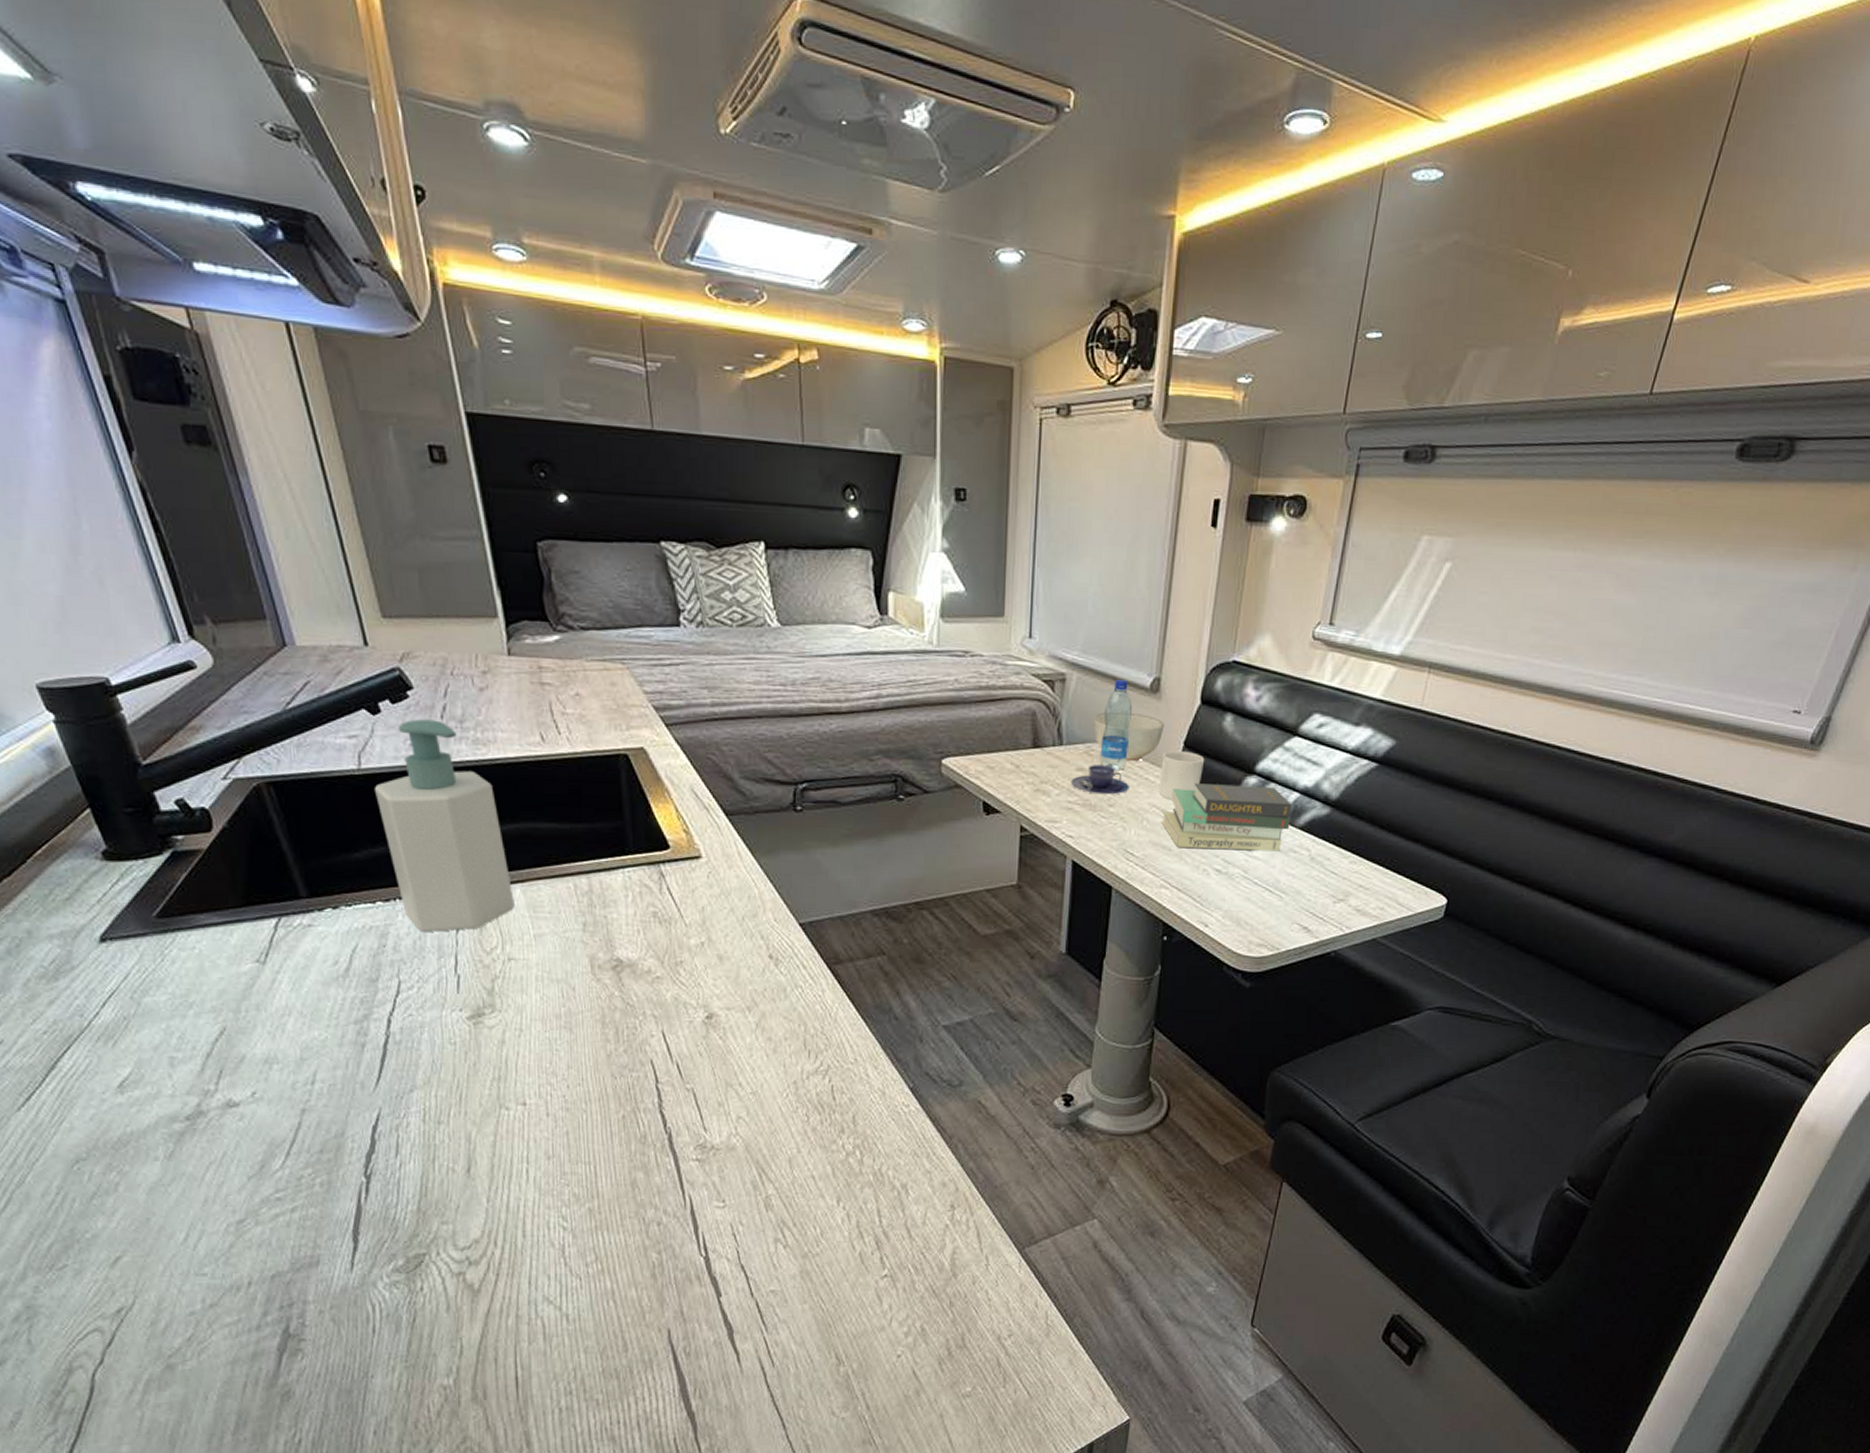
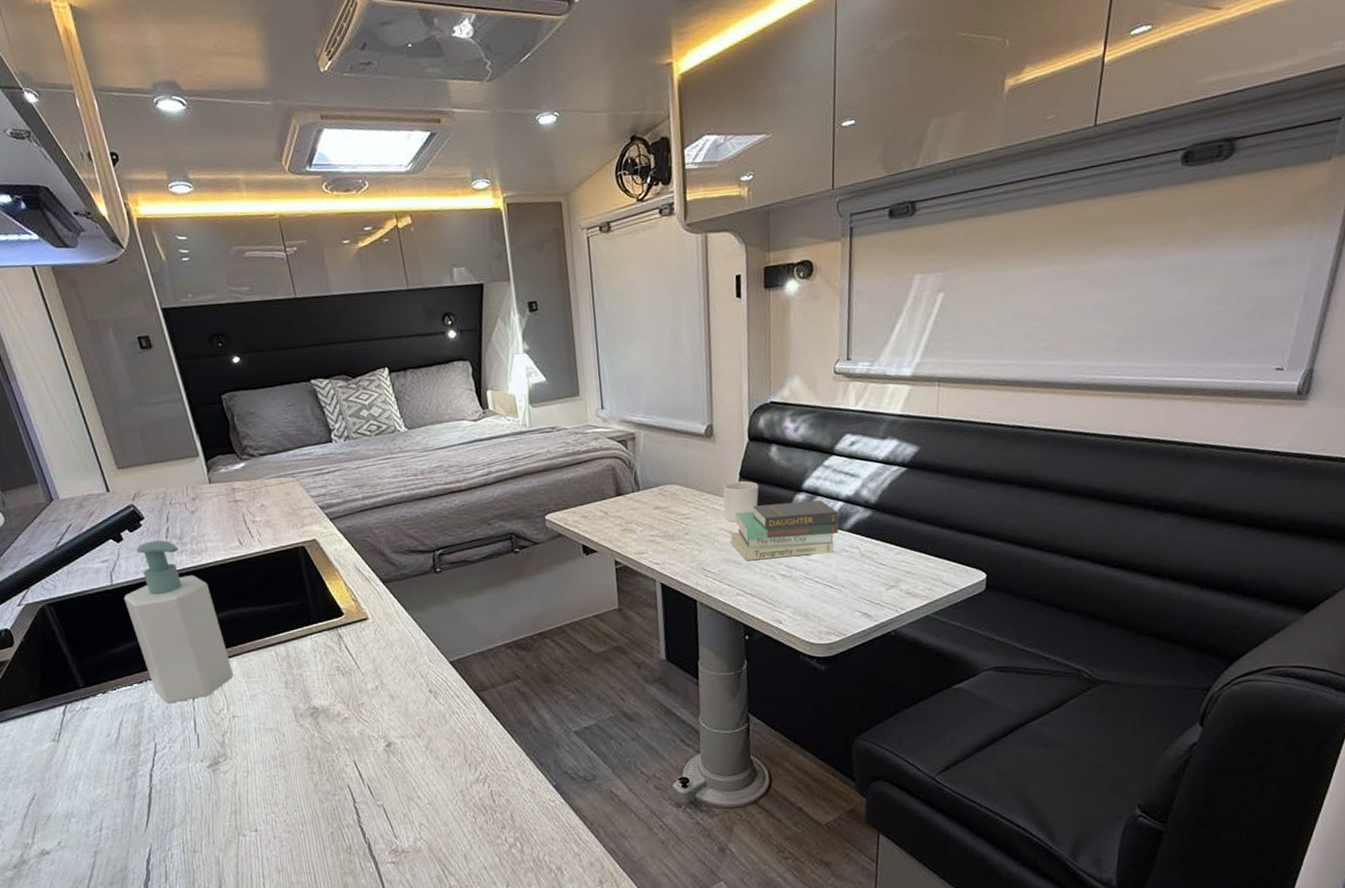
teacup: present [1071,764,1129,795] -> none [651,501,699,527]
bowl: present [1093,712,1165,762] -> none [662,456,722,496]
bottle: present [1100,680,1133,772] -> none [670,431,695,506]

